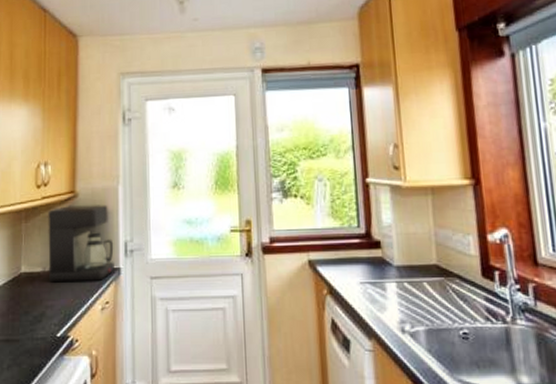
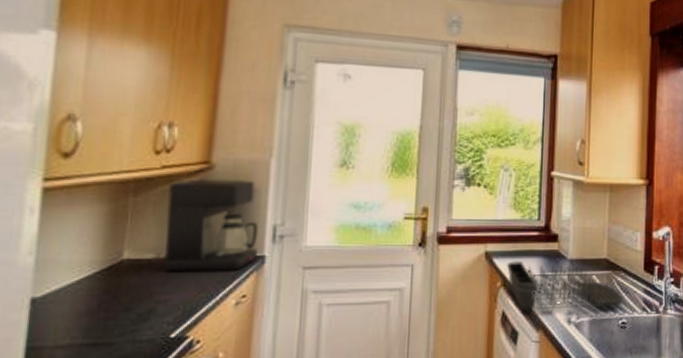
dish rack: none [331,269,463,322] -> present [507,261,624,314]

